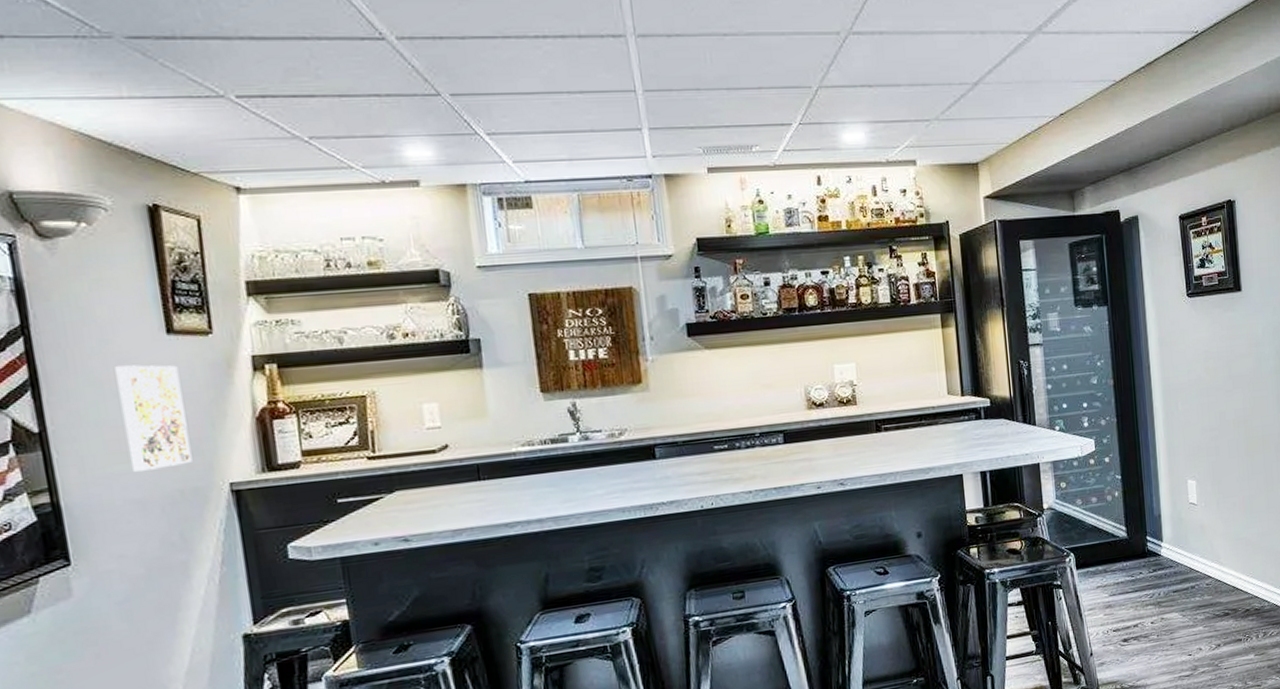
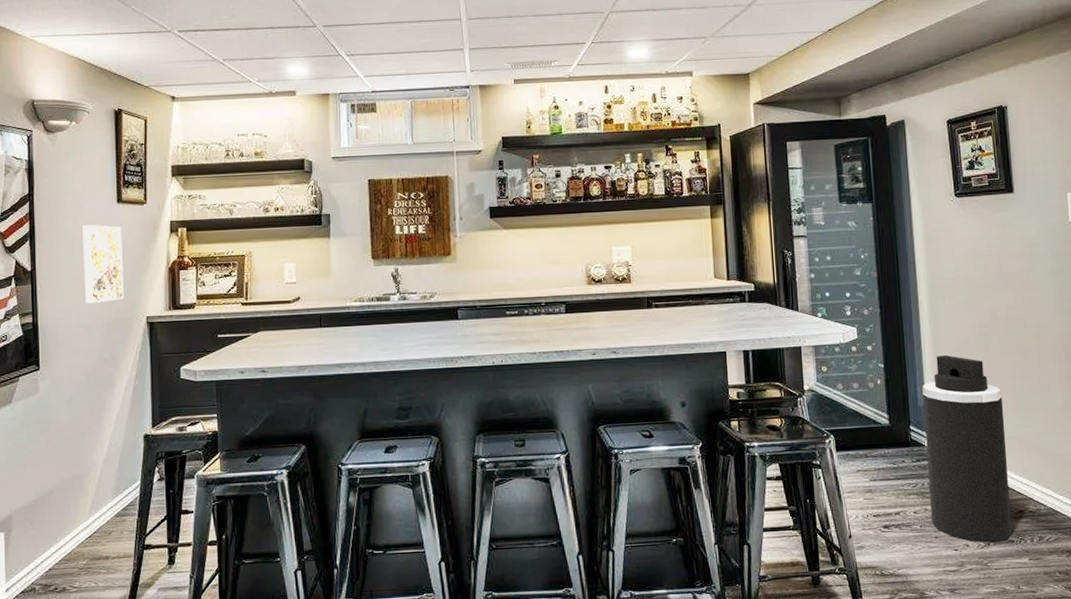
trash can: none [1158,461,1240,645] -> present [922,355,1012,543]

